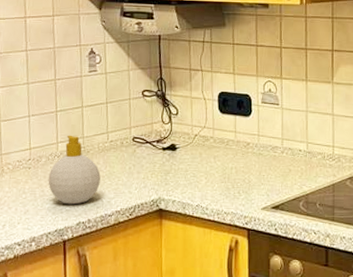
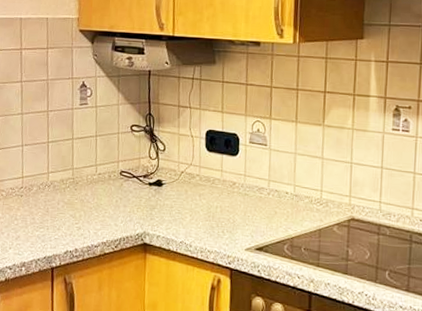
soap bottle: present [48,135,101,205] -> none [38,165,88,234]

